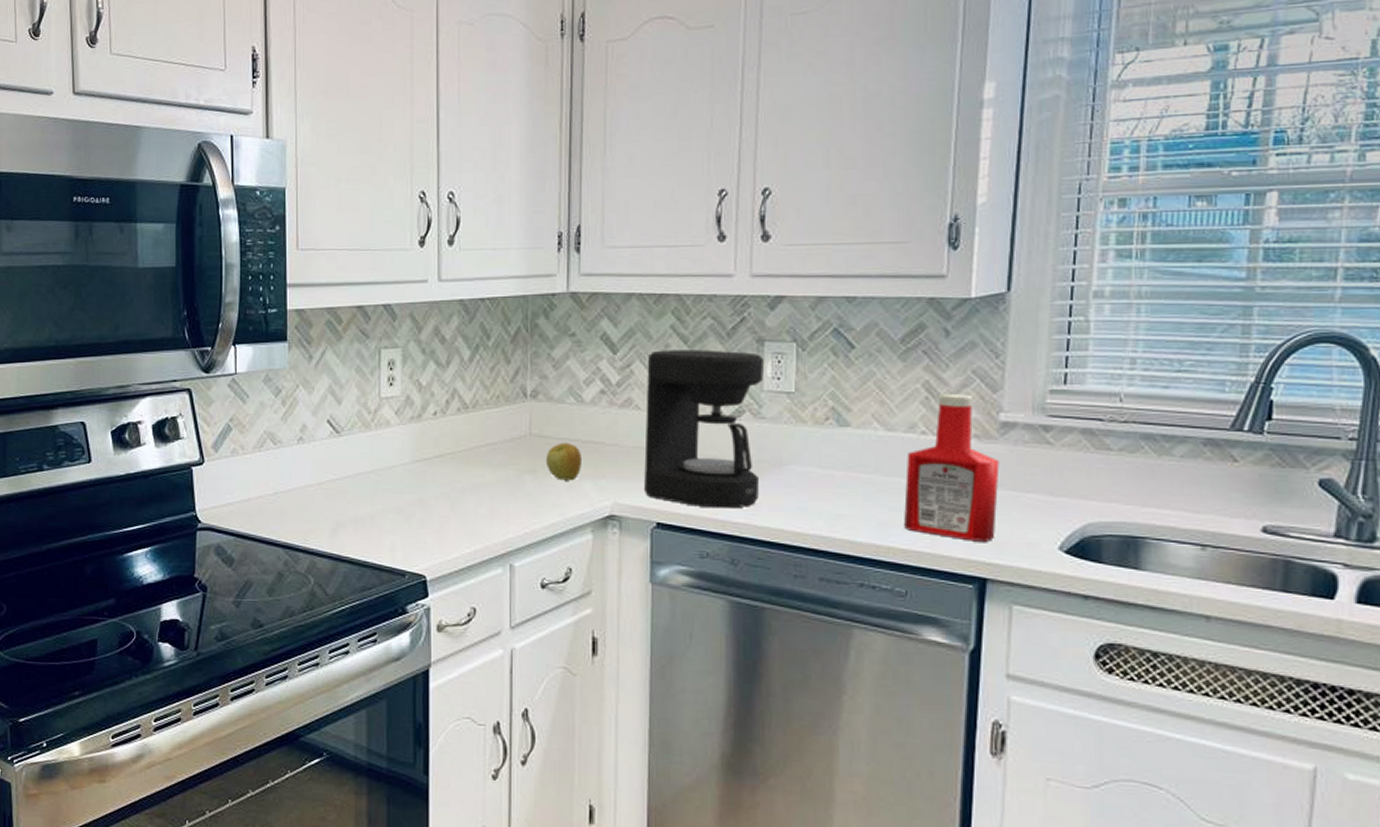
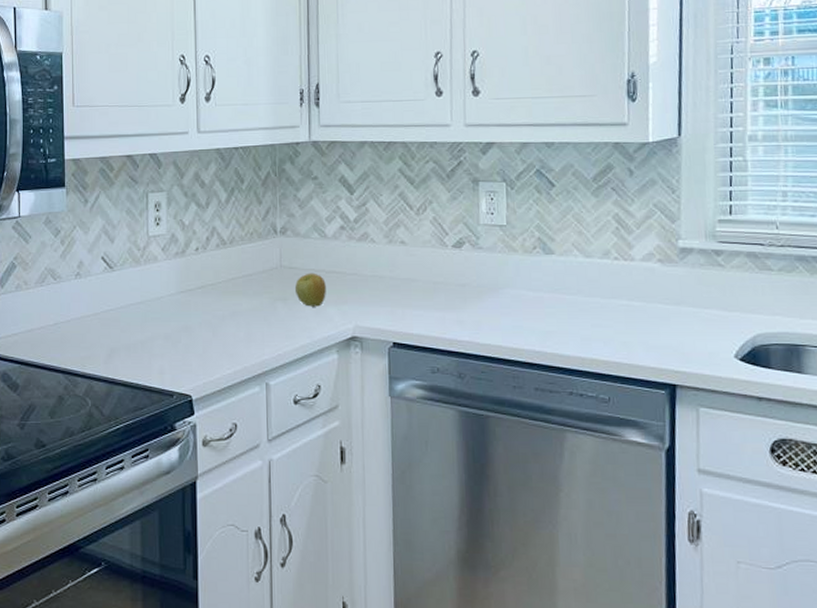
coffee maker: present [644,350,764,509] -> none [380,189,480,329]
ketchup bottle: present [903,394,999,542] -> none [603,225,681,352]

